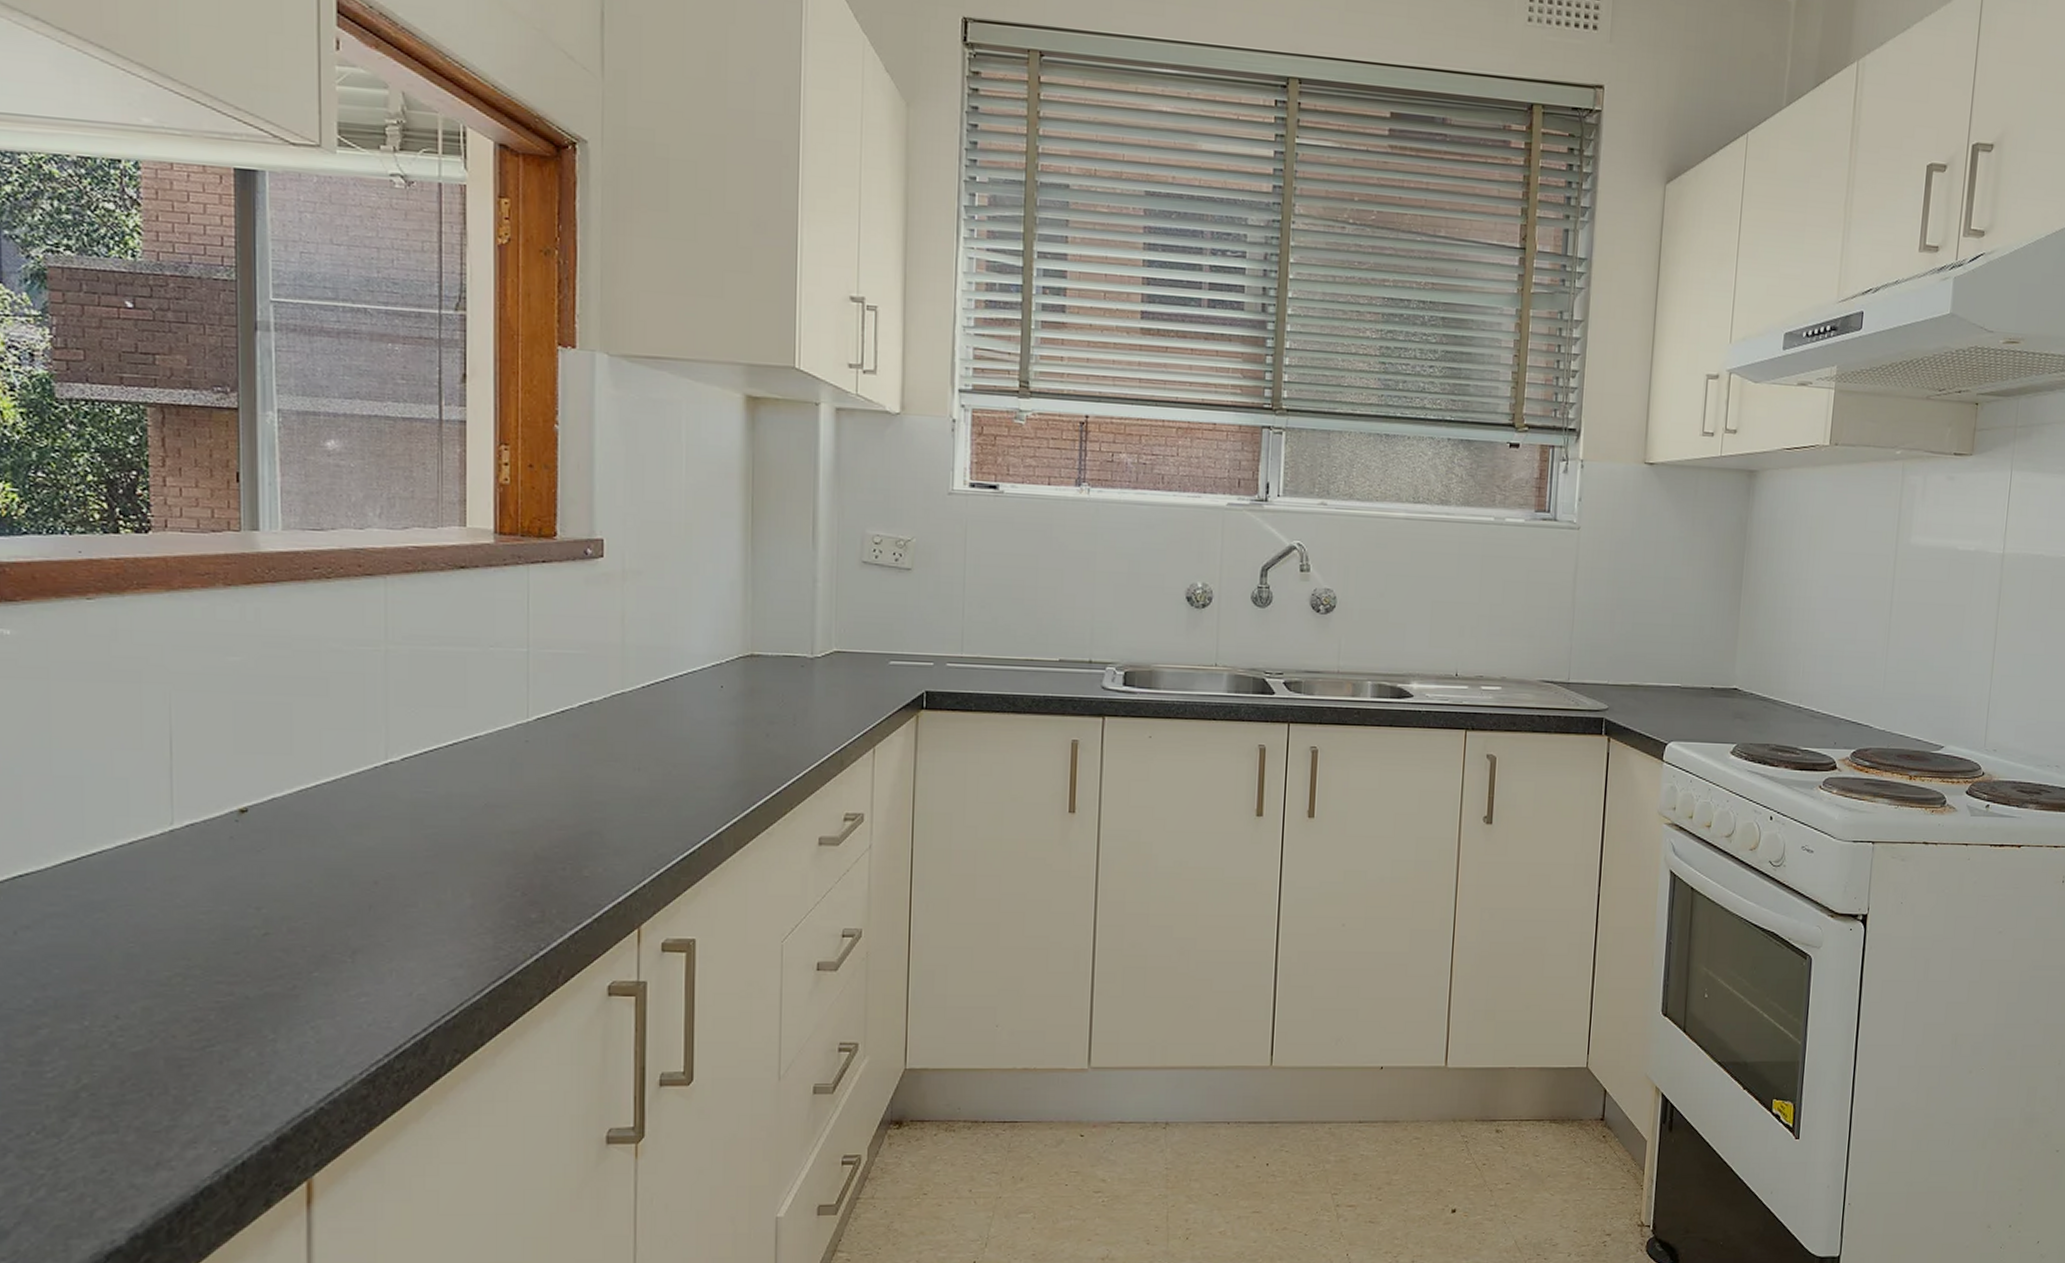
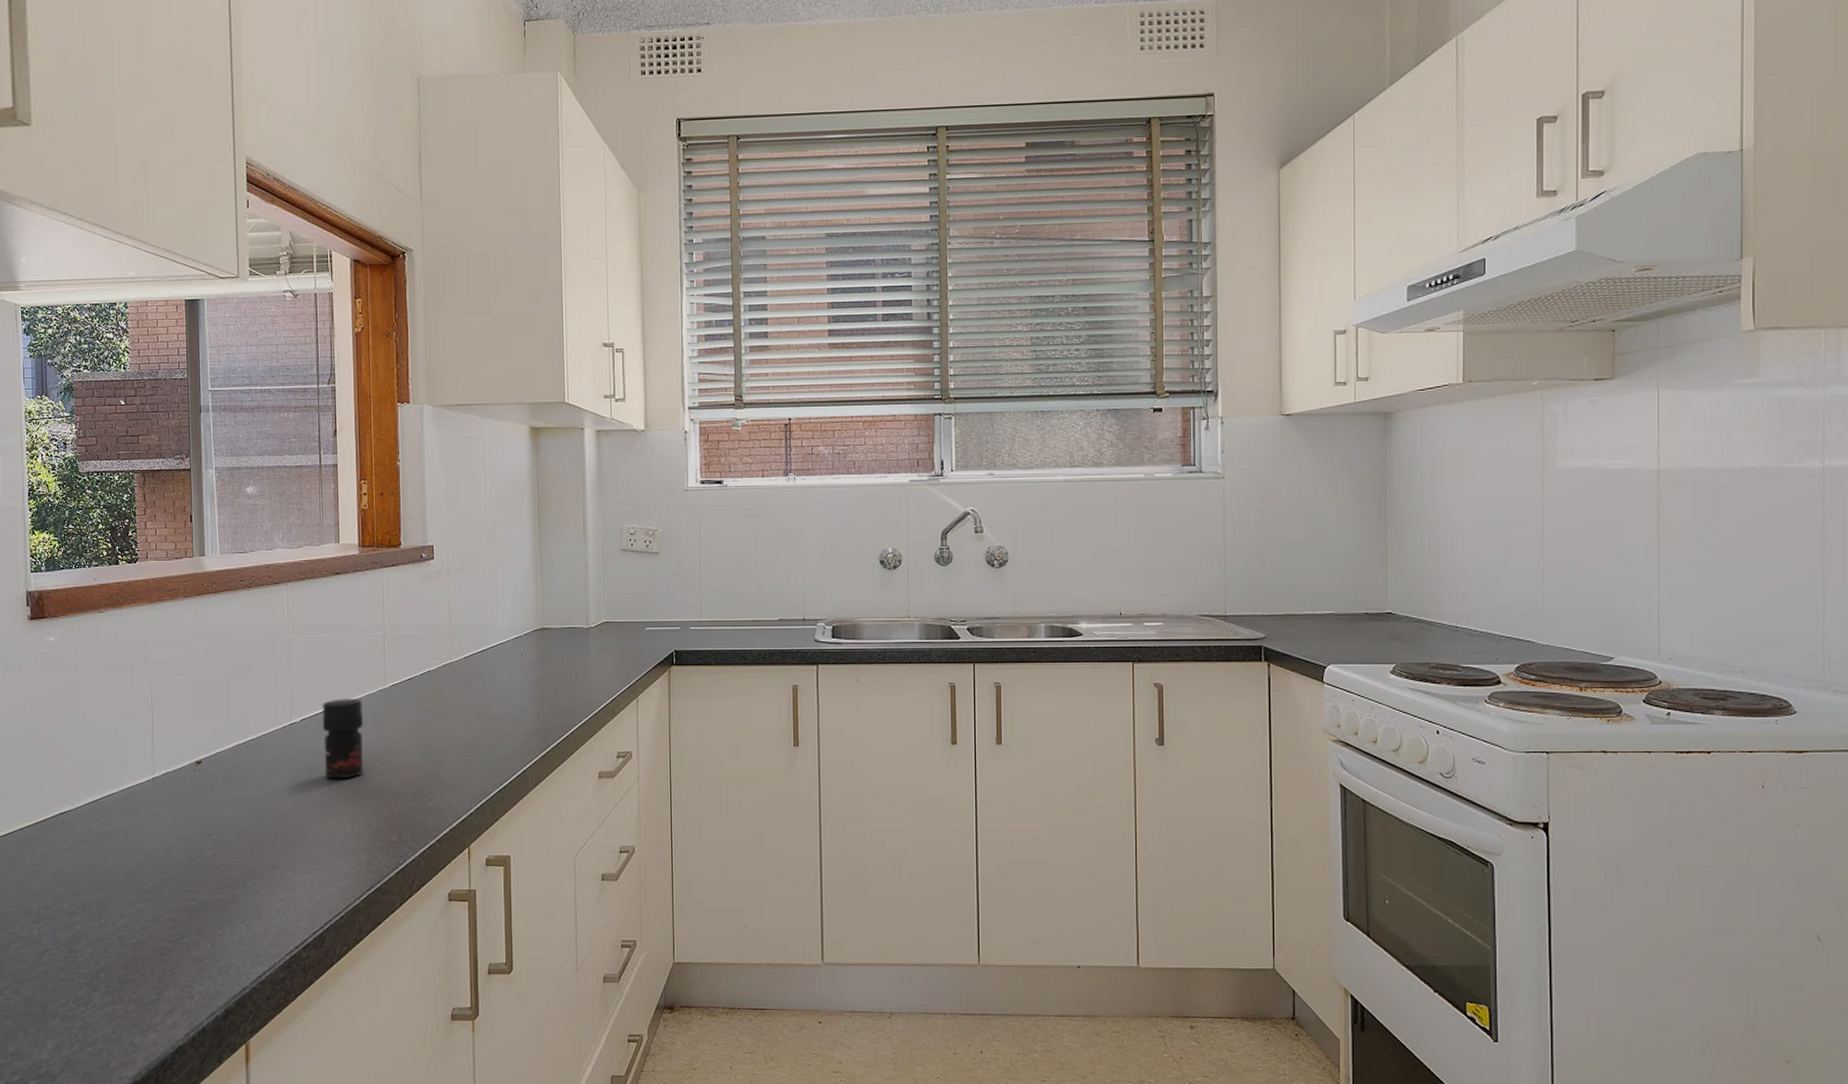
jar: none [433,732,493,838] -> present [321,697,363,779]

